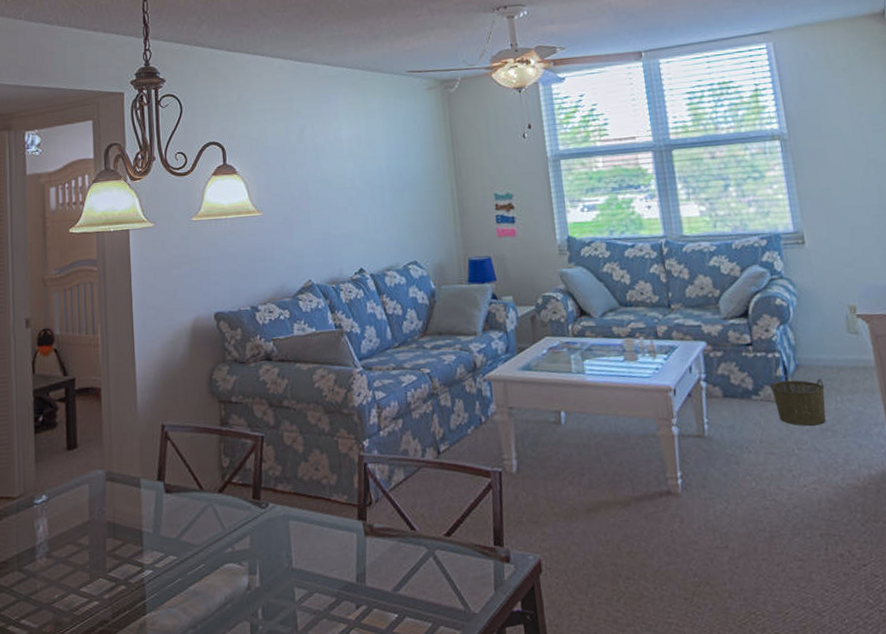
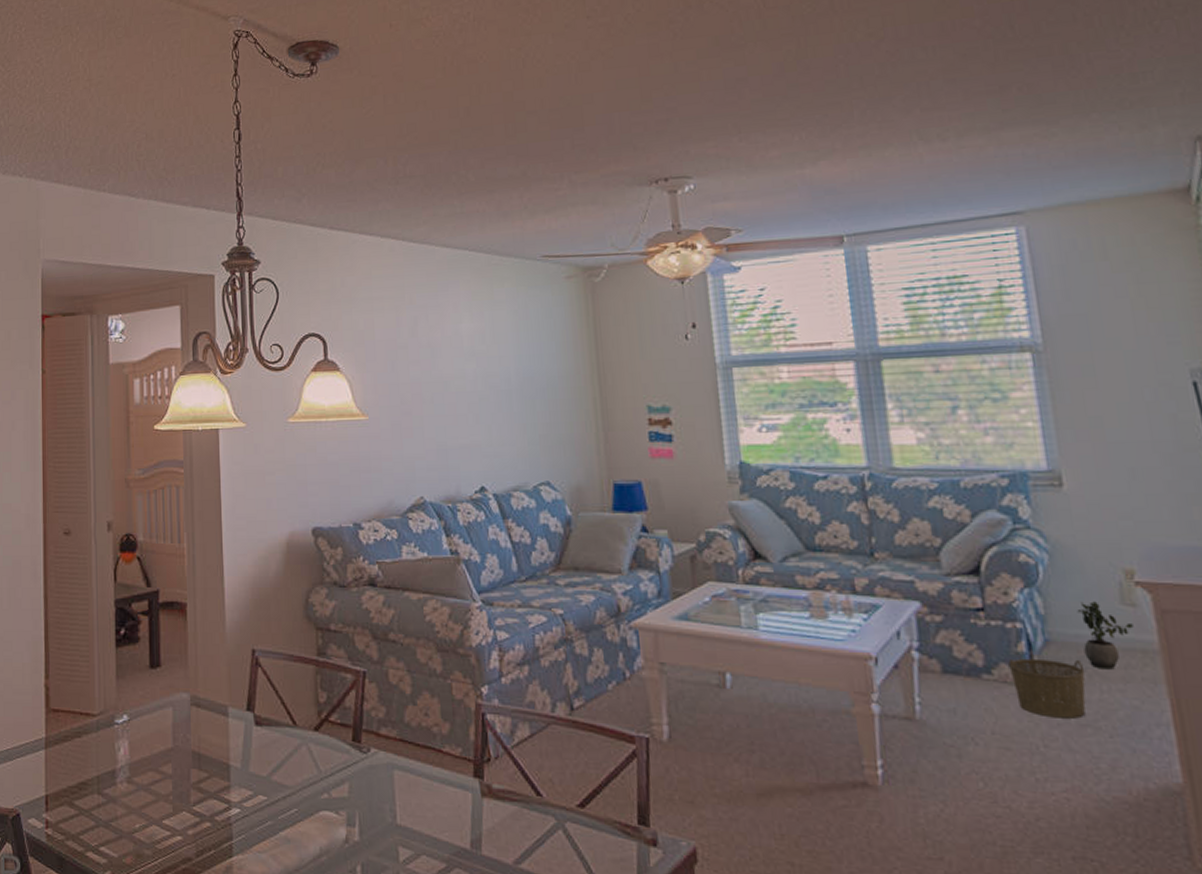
potted plant: none [817,332,857,385] -> present [1077,601,1133,670]

